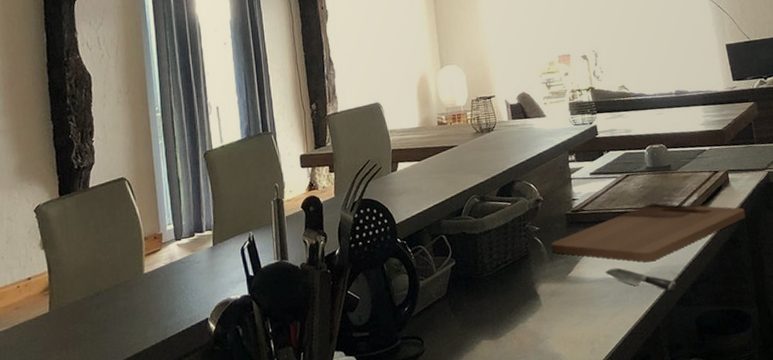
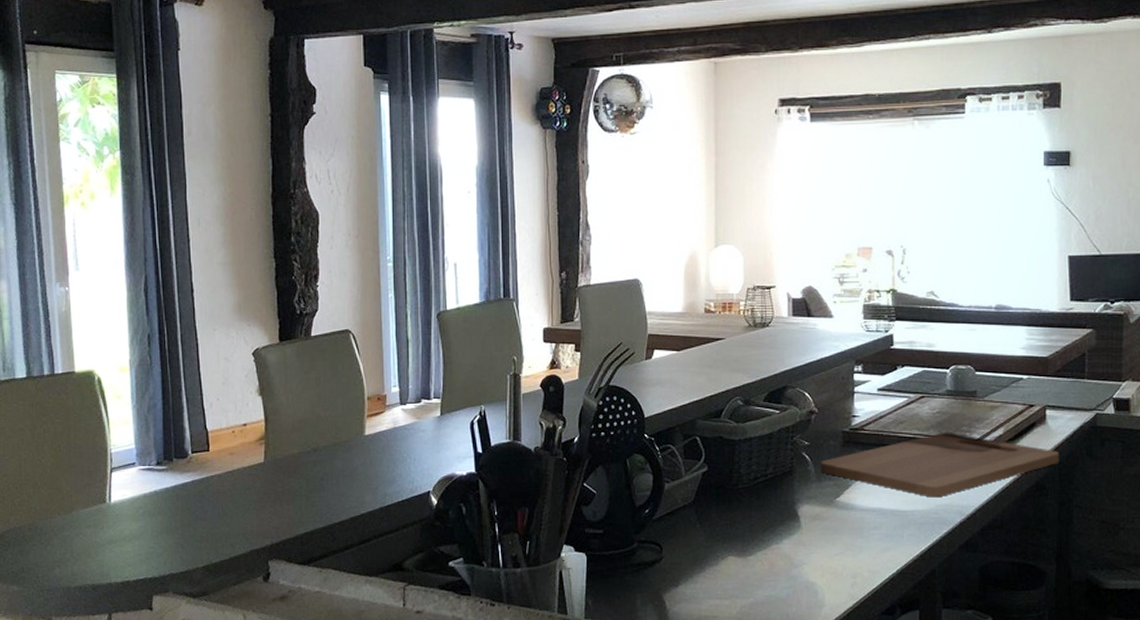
kitchen knife: present [604,267,676,291] -> none [879,499,962,533]

